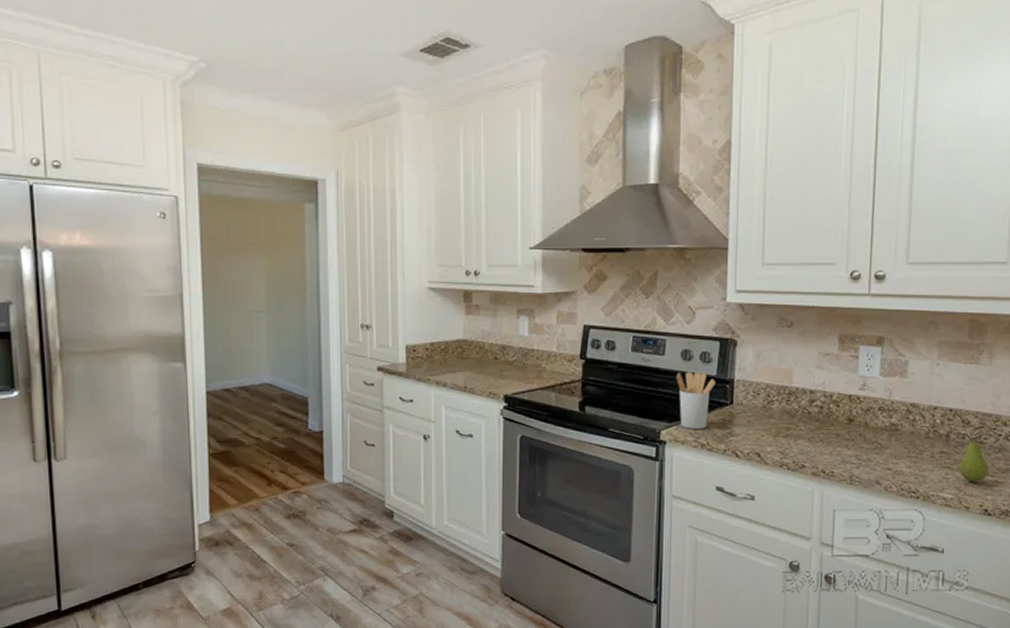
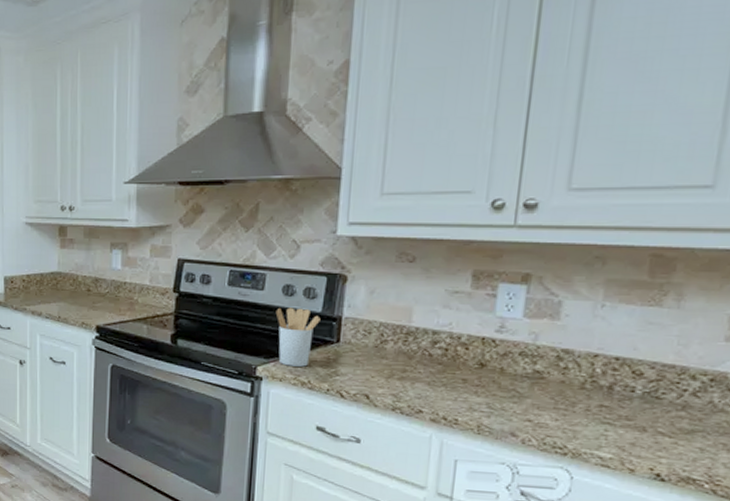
fruit: present [959,432,990,483] -> none [623,385,667,443]

